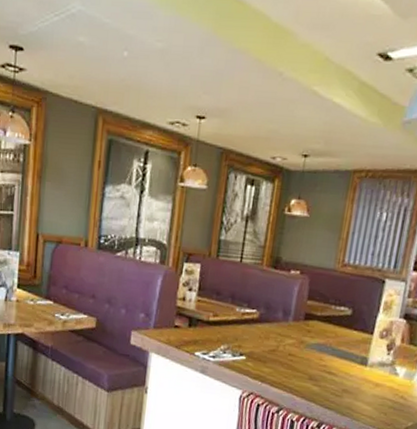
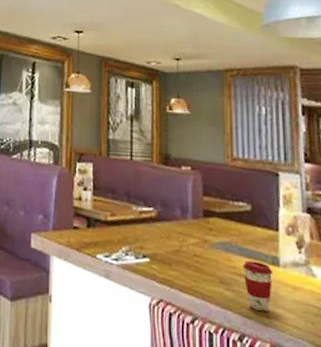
coffee cup: none [331,360,360,405] -> present [242,260,273,312]

